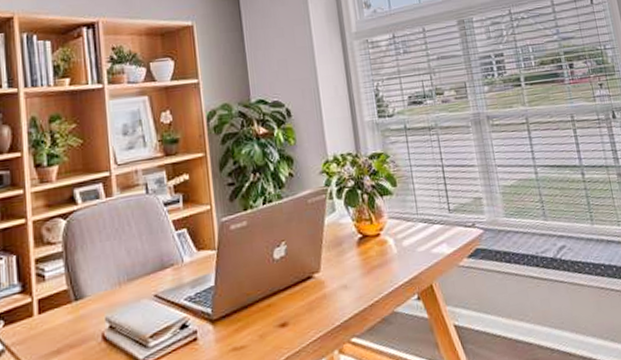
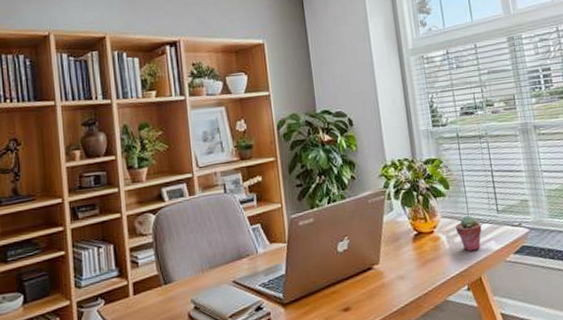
potted succulent: none [403,216,433,256] -> present [455,215,482,251]

